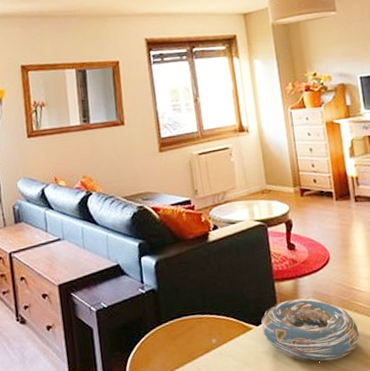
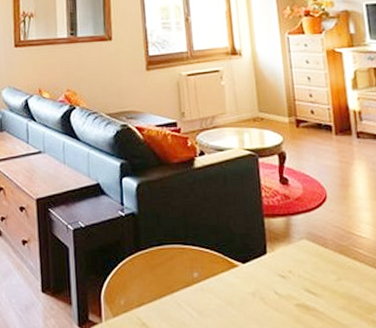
decorative bowl: present [261,298,360,362] -> none [248,239,359,311]

